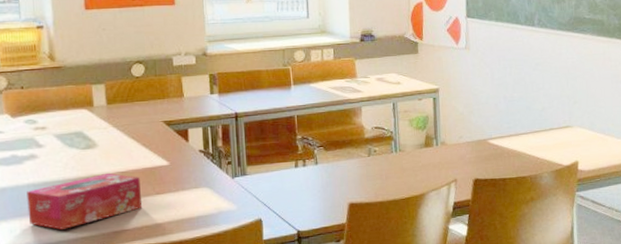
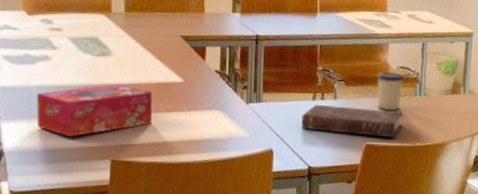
book: none [286,169,382,196] -> present [301,104,404,137]
cup: none [354,133,379,169] -> present [377,71,404,110]

